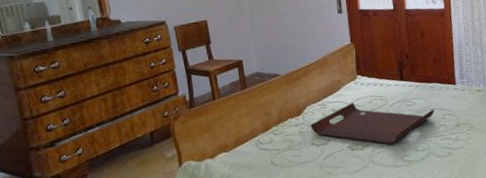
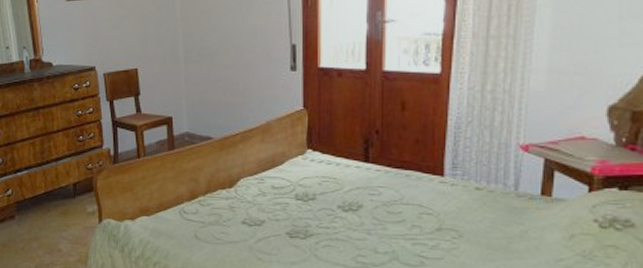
serving tray: present [310,103,434,145] -> none [243,181,407,239]

